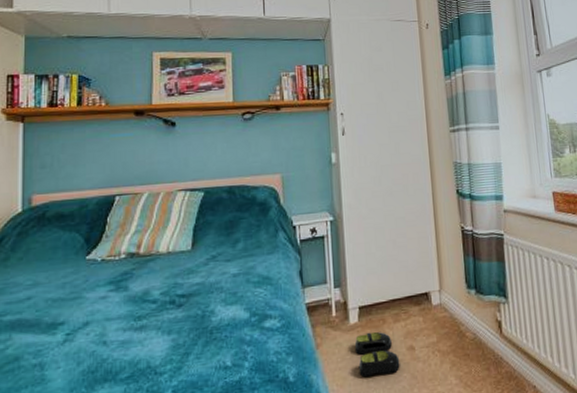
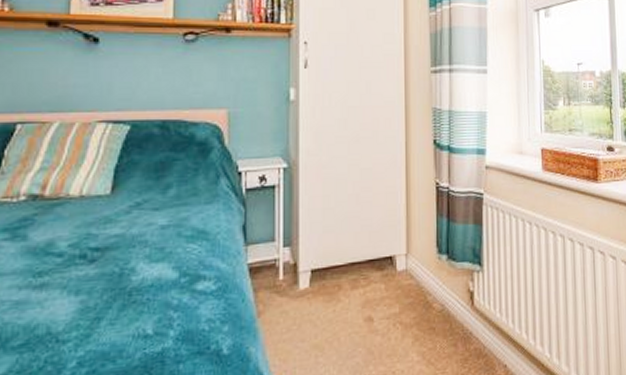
slippers: present [354,331,400,377] -> none [303,299,355,351]

